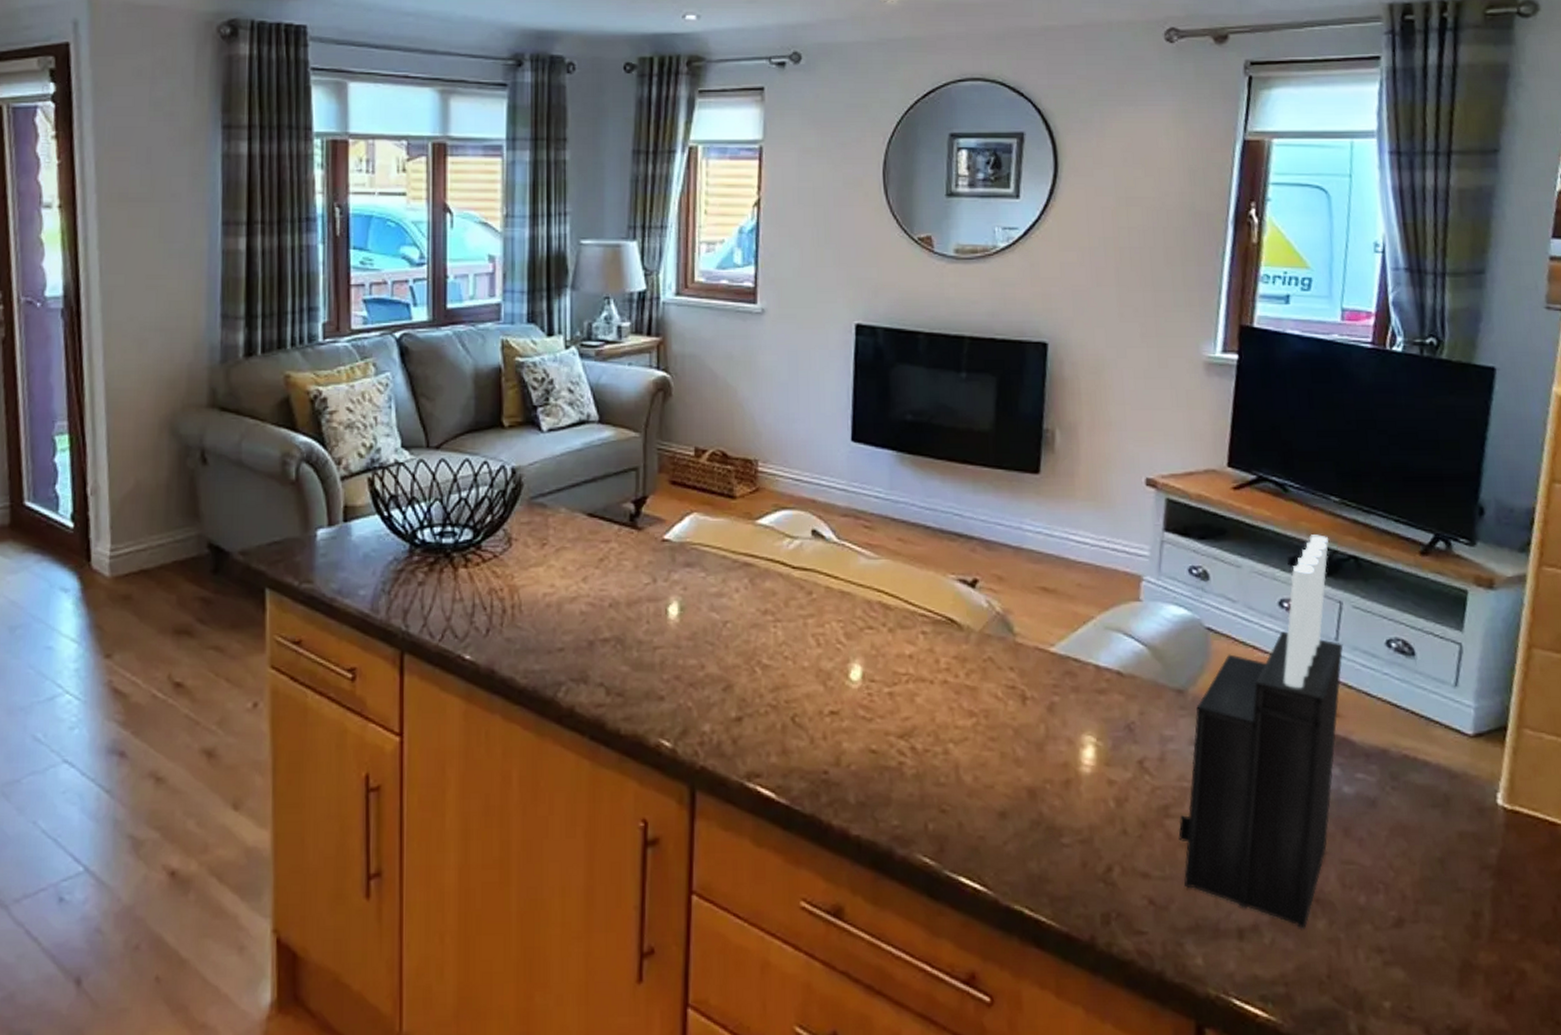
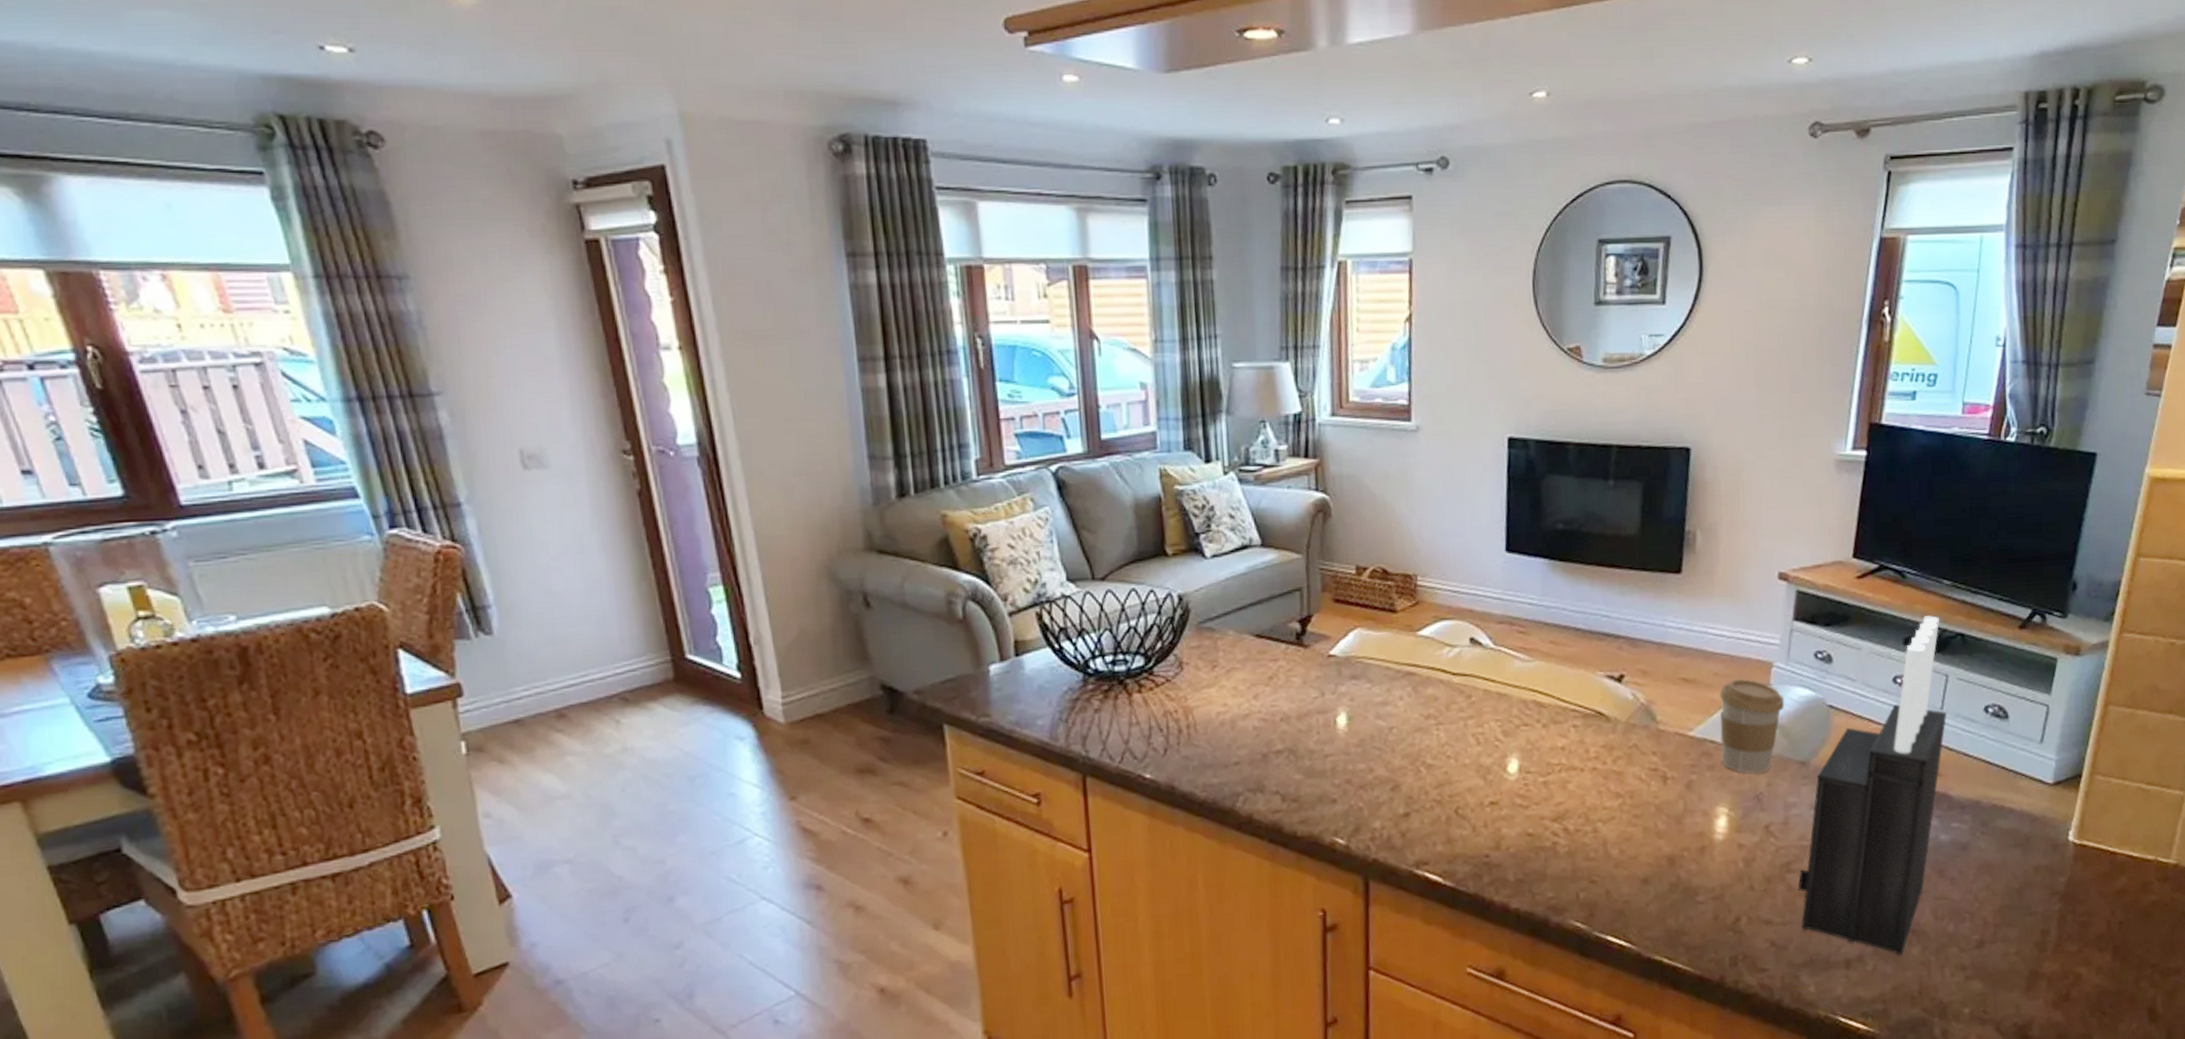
coffee cup: none [1083,591,1157,700] -> present [1719,678,1785,774]

